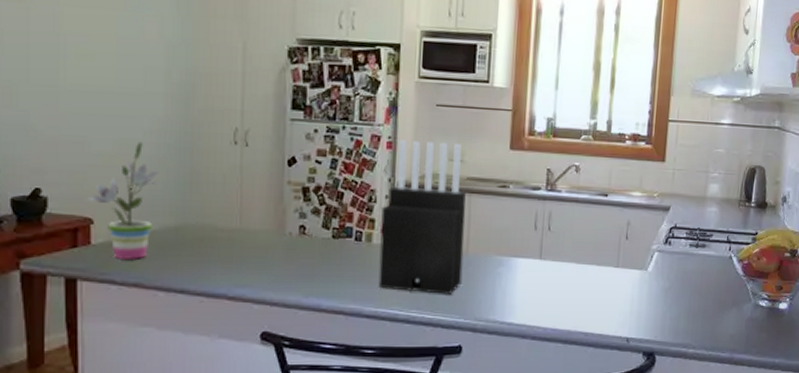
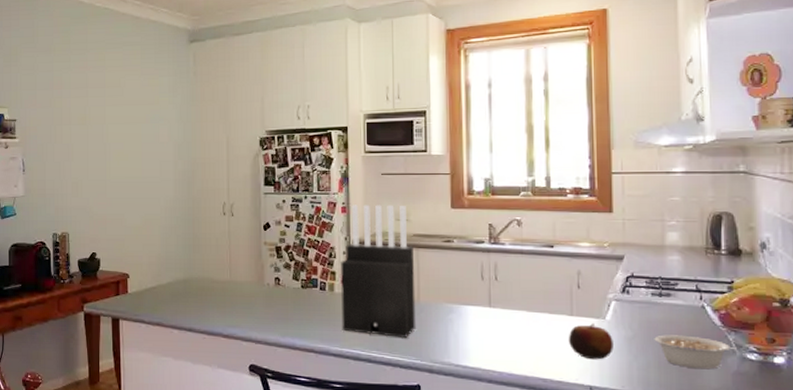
potted plant: present [87,141,160,261] -> none [125,216,172,305]
apple: none [611,275,652,311] -> present [568,323,613,360]
legume: none [687,285,755,317] -> present [654,335,740,370]

